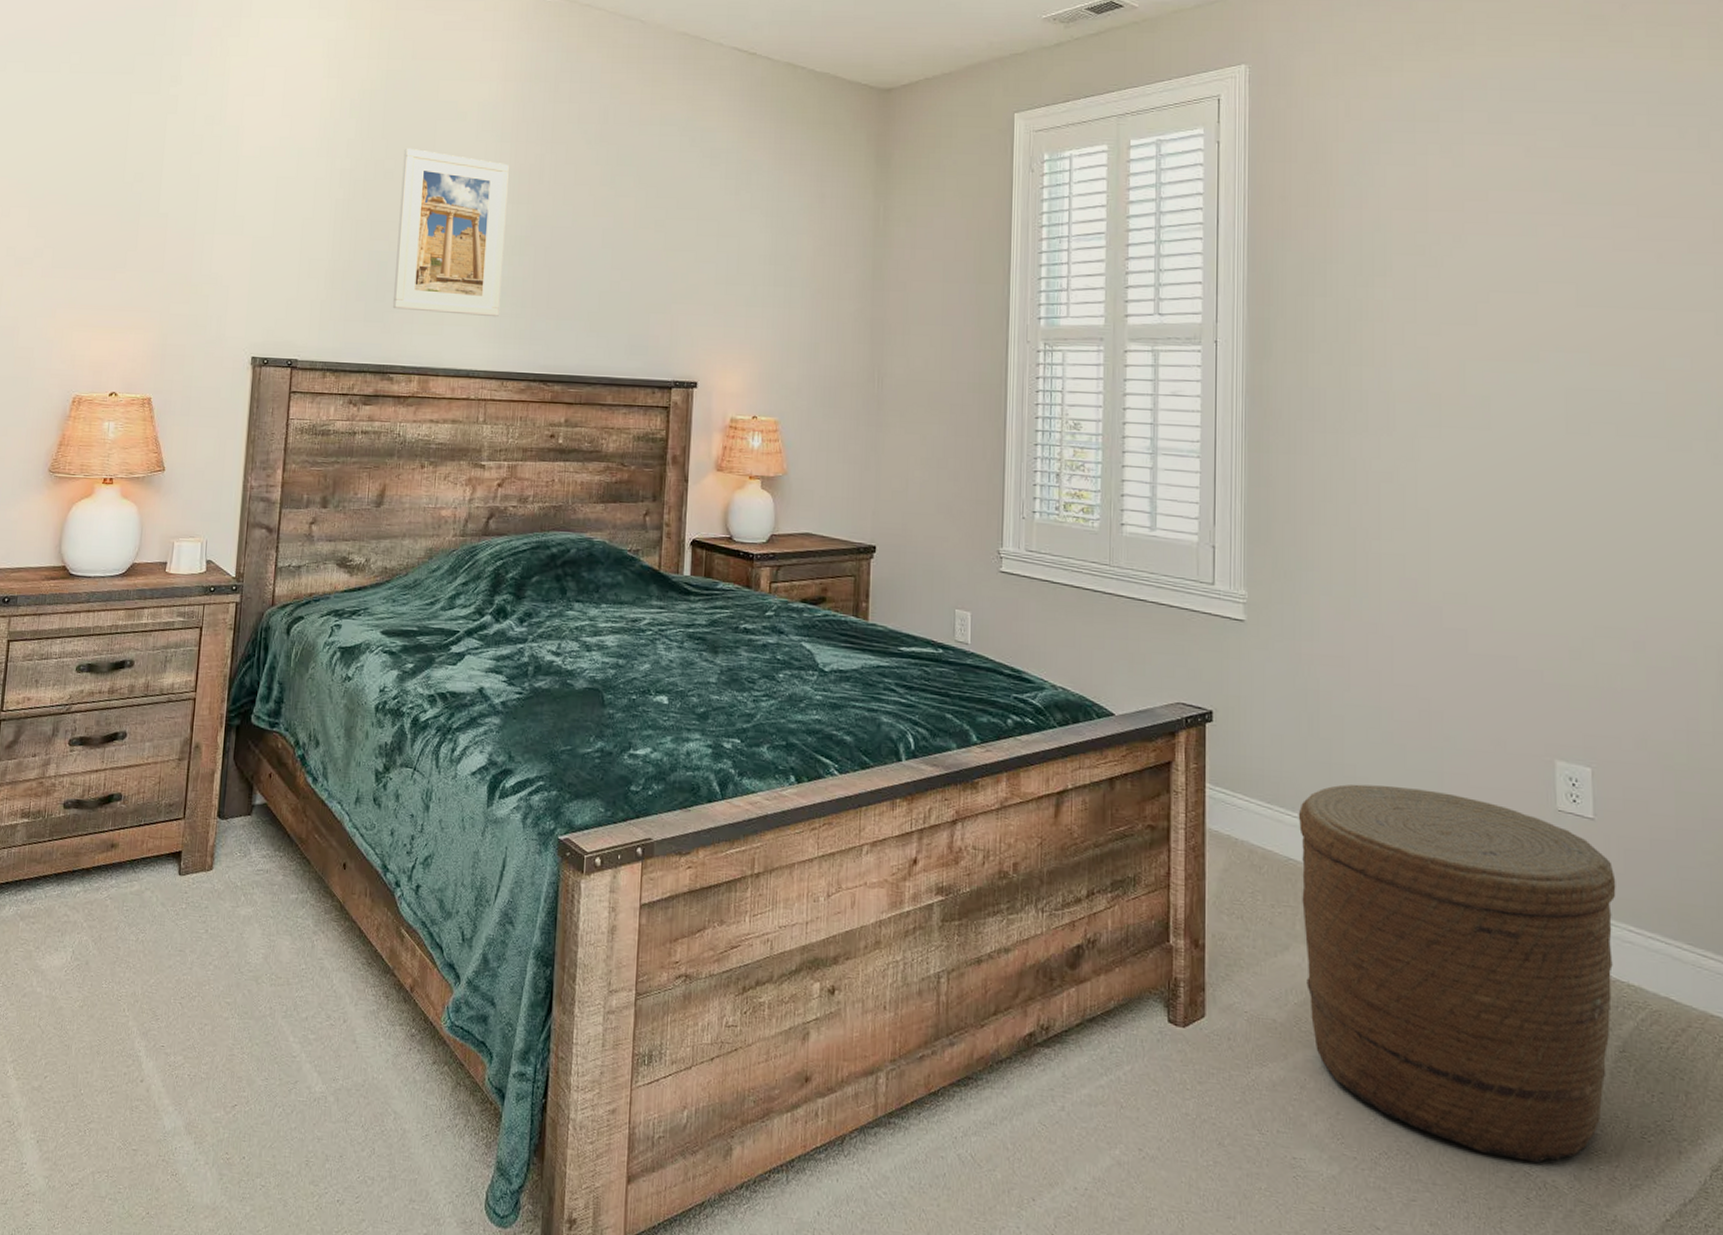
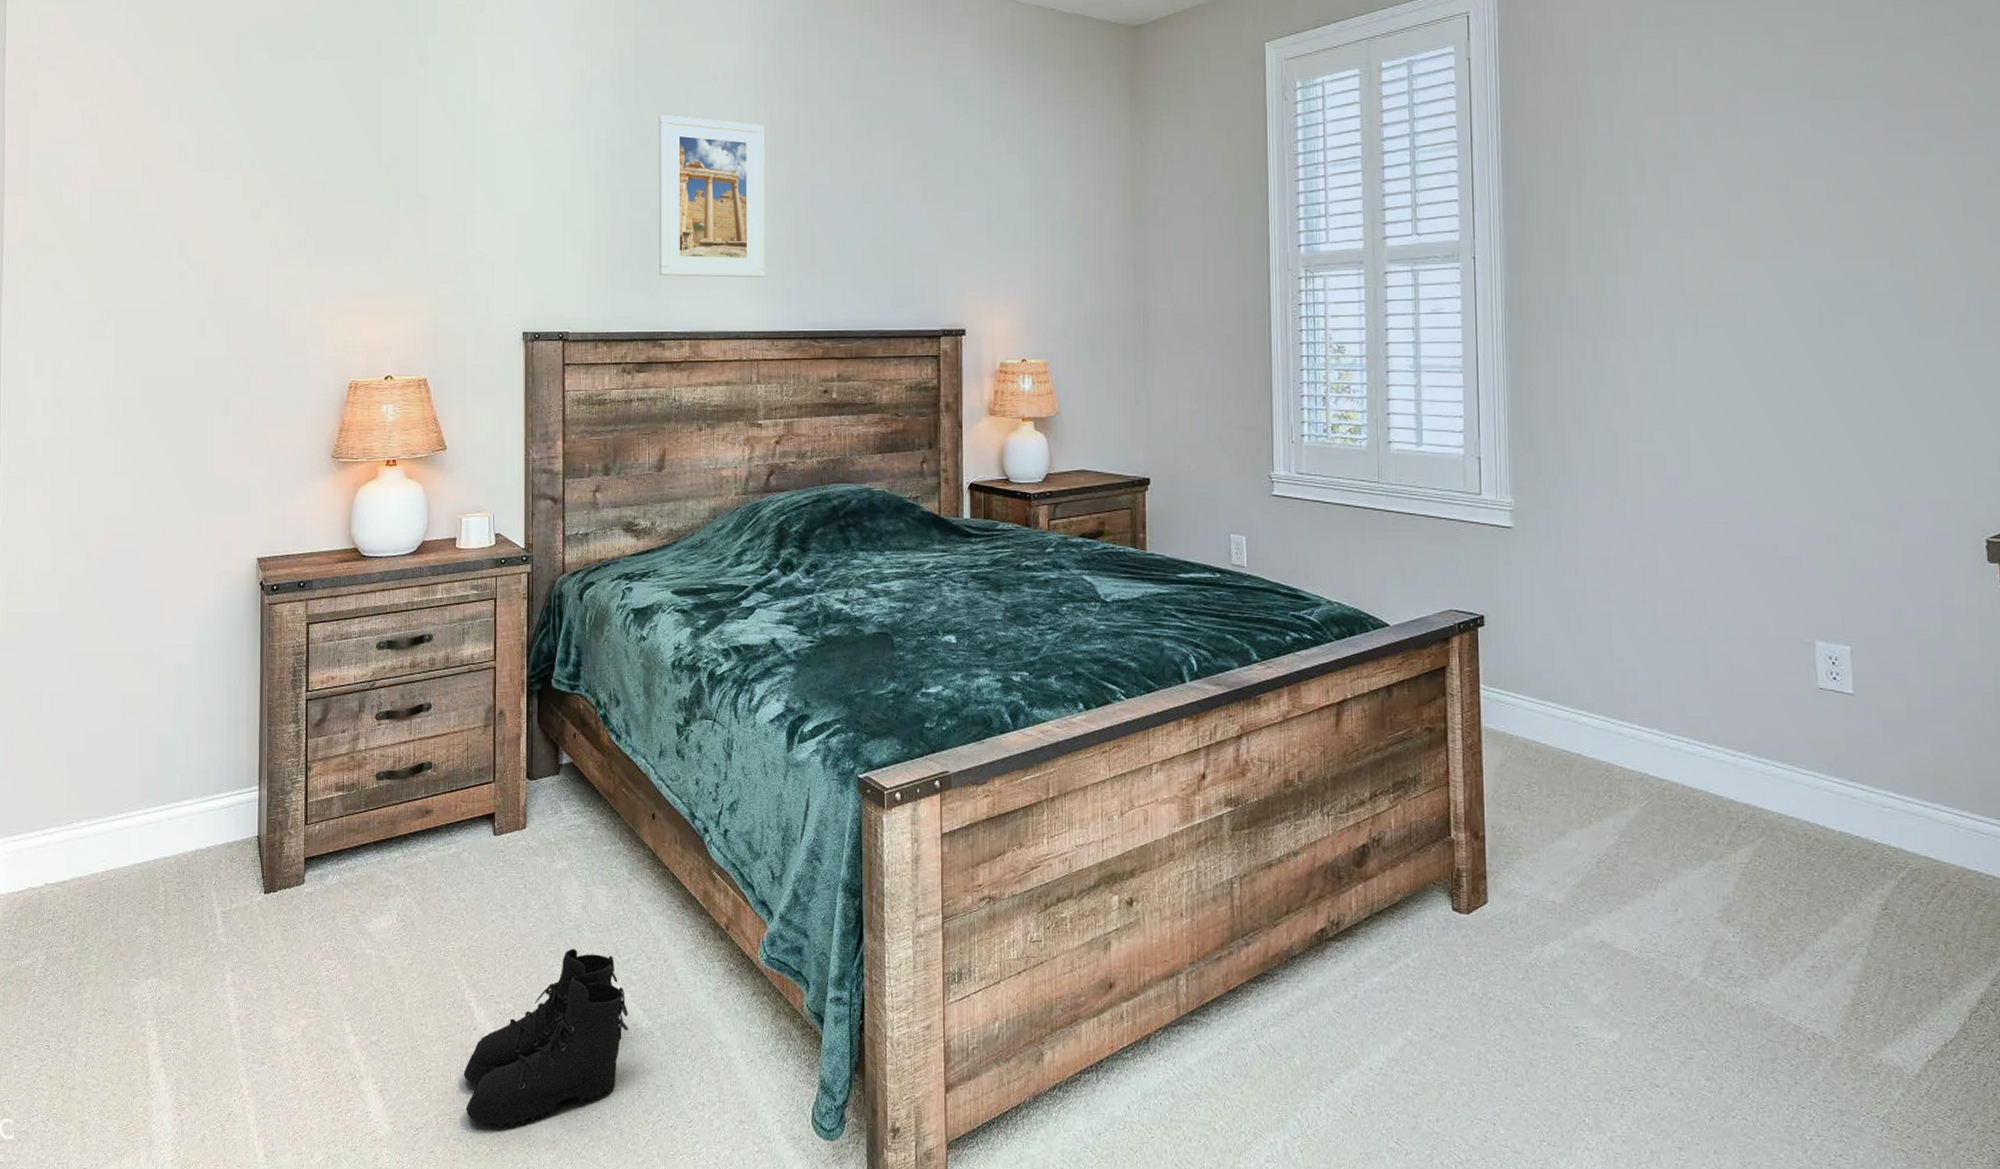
boots: none [124,1000,302,1190] -> present [463,948,628,1128]
basket: present [1298,784,1616,1163] -> none [1570,676,1876,1017]

